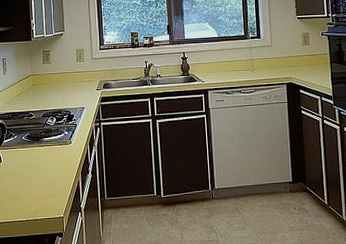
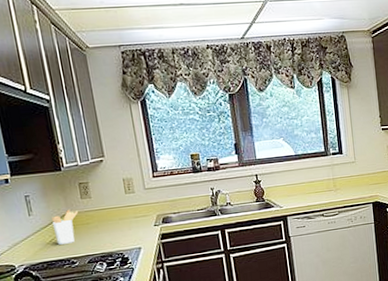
utensil holder: none [19,71,40,100] -> present [51,209,79,245]

